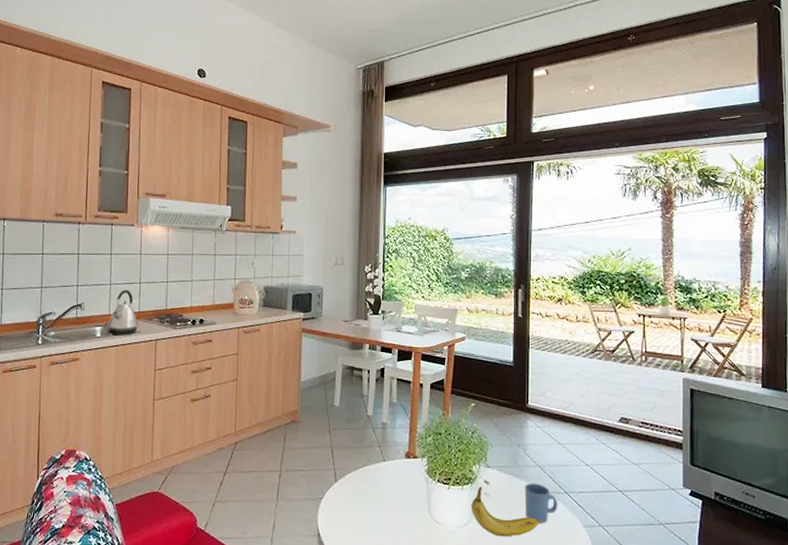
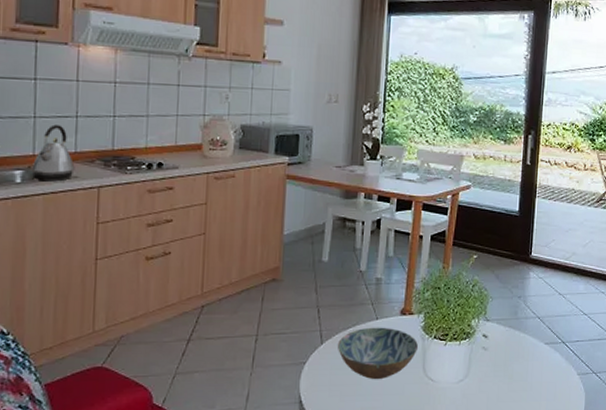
bowl: none [349,468,423,518] -> present [337,327,418,379]
fruit: present [471,486,539,537] -> none [467,340,536,390]
mug: present [524,483,558,523] -> none [522,335,555,374]

